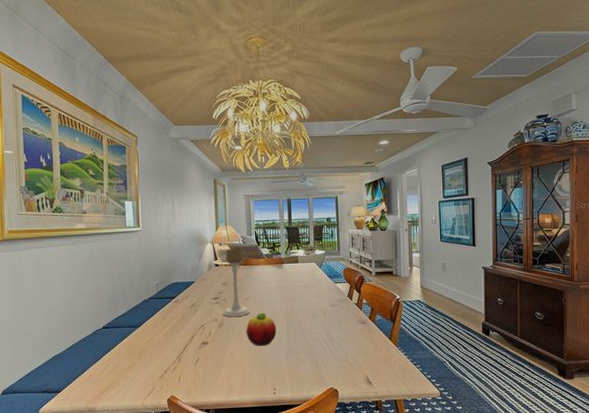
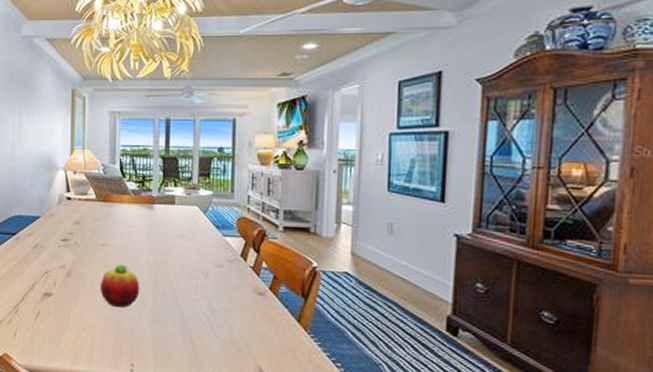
candle holder: present [223,249,250,317] -> none [73,179,106,267]

